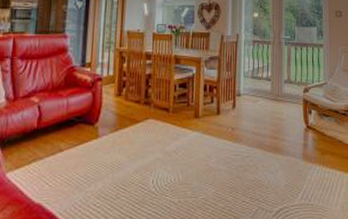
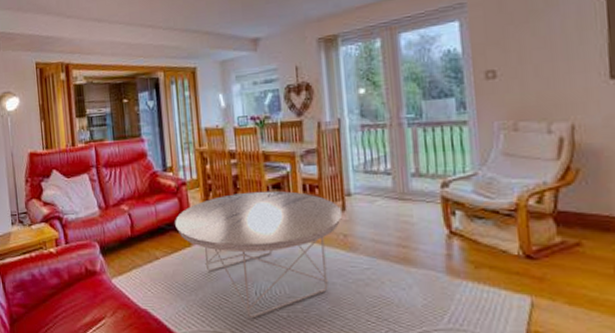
coffee table: none [85,89,233,206] -> present [175,190,343,319]

